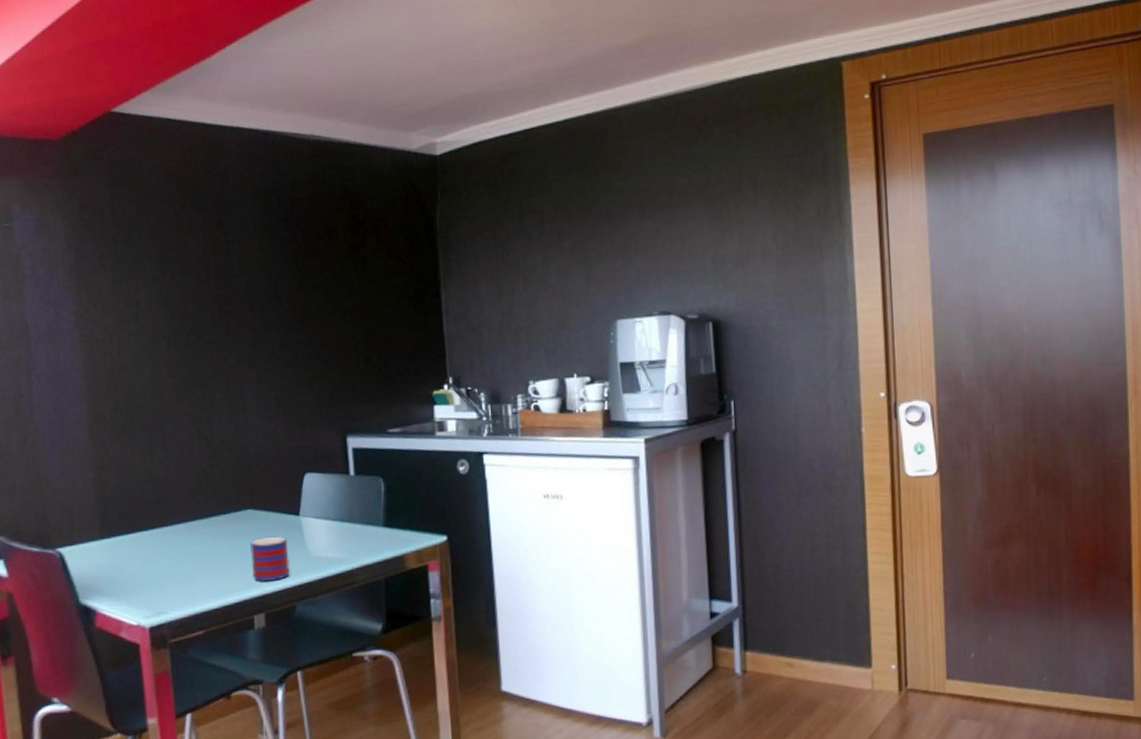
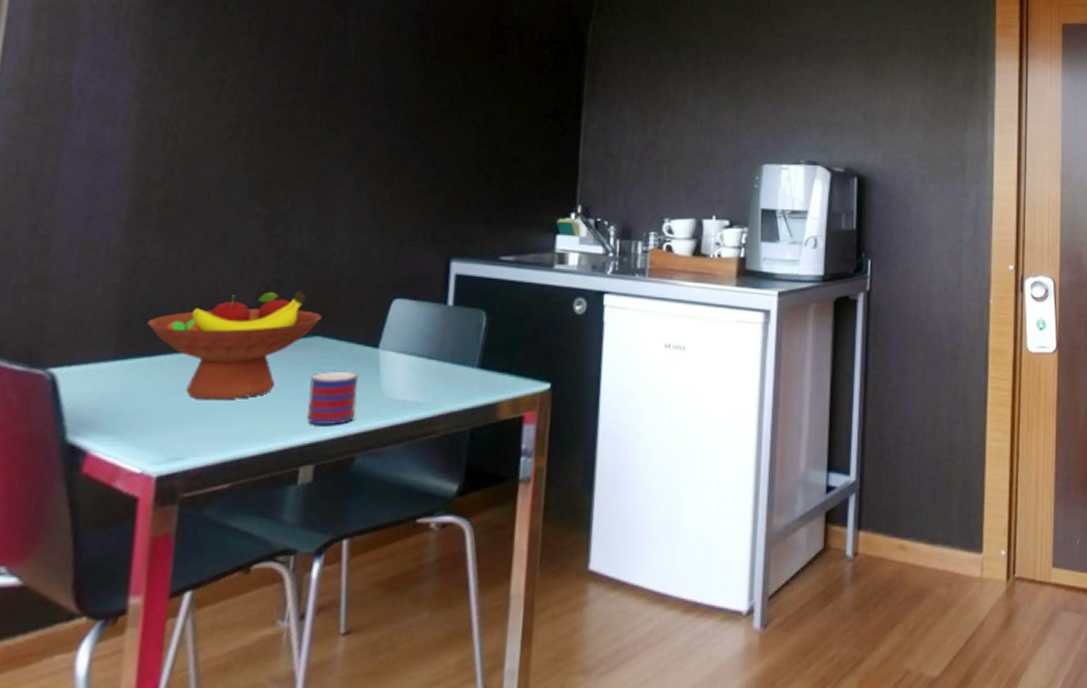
fruit bowl: none [120,472,251,566] -> present [148,290,322,400]

